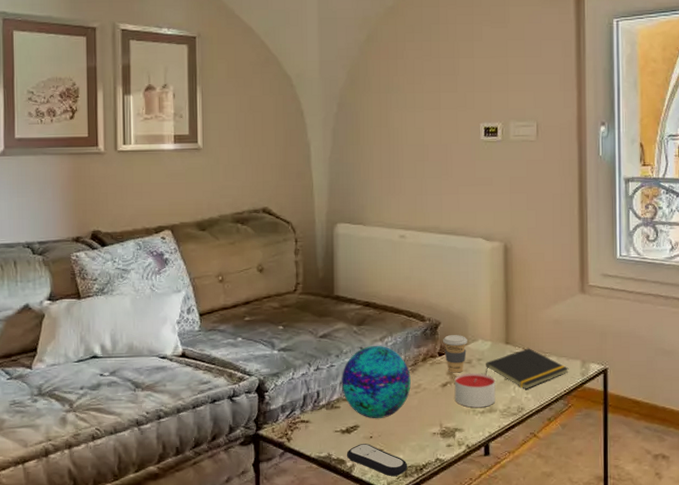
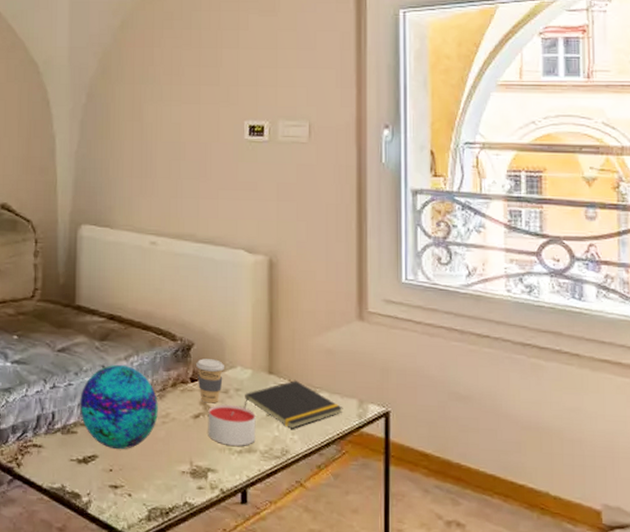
remote control: present [347,444,408,476] -> none [83,477,152,518]

